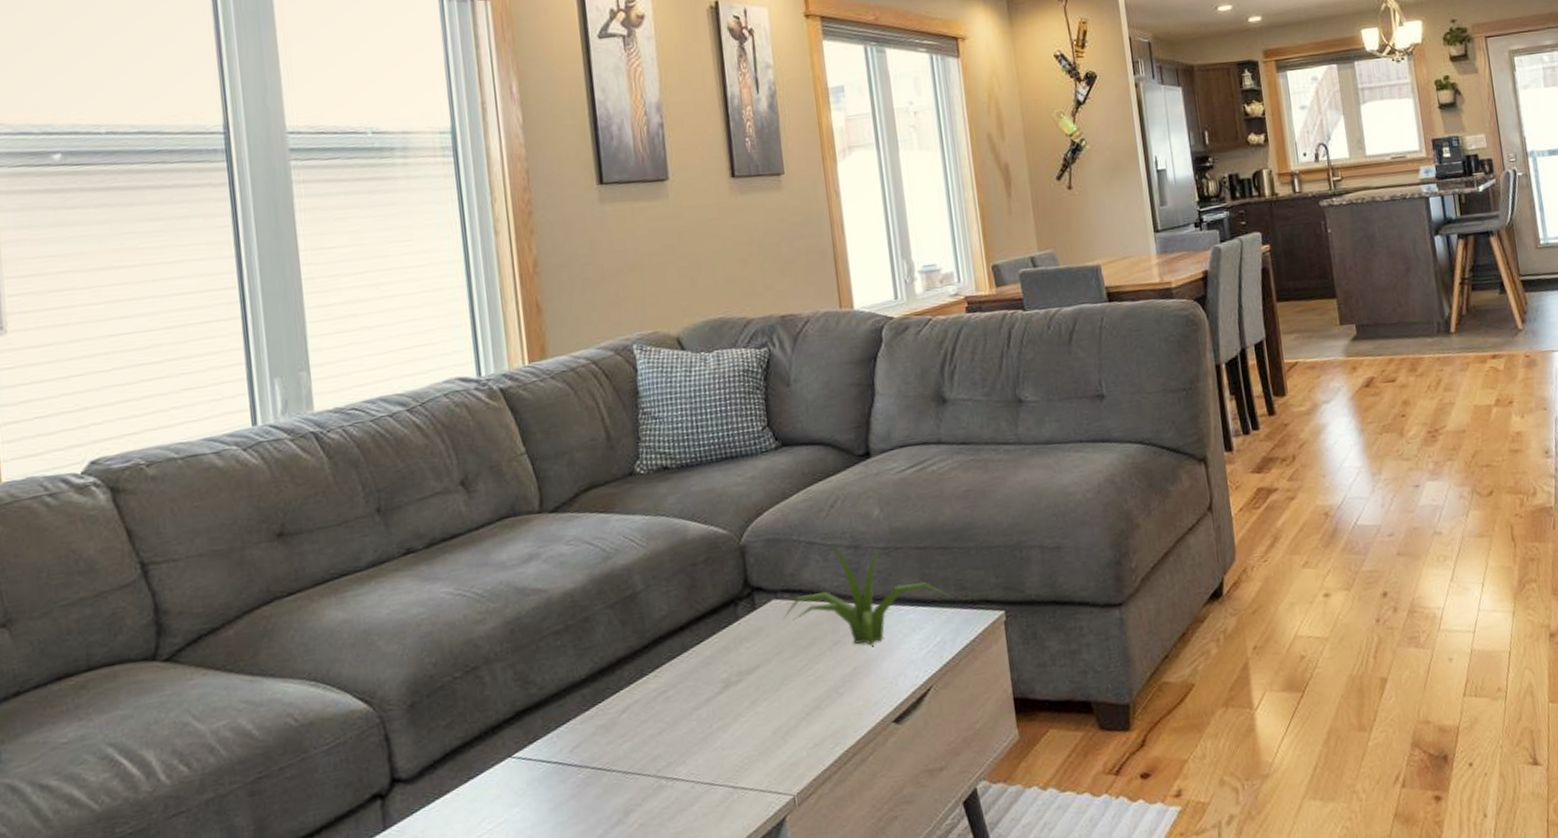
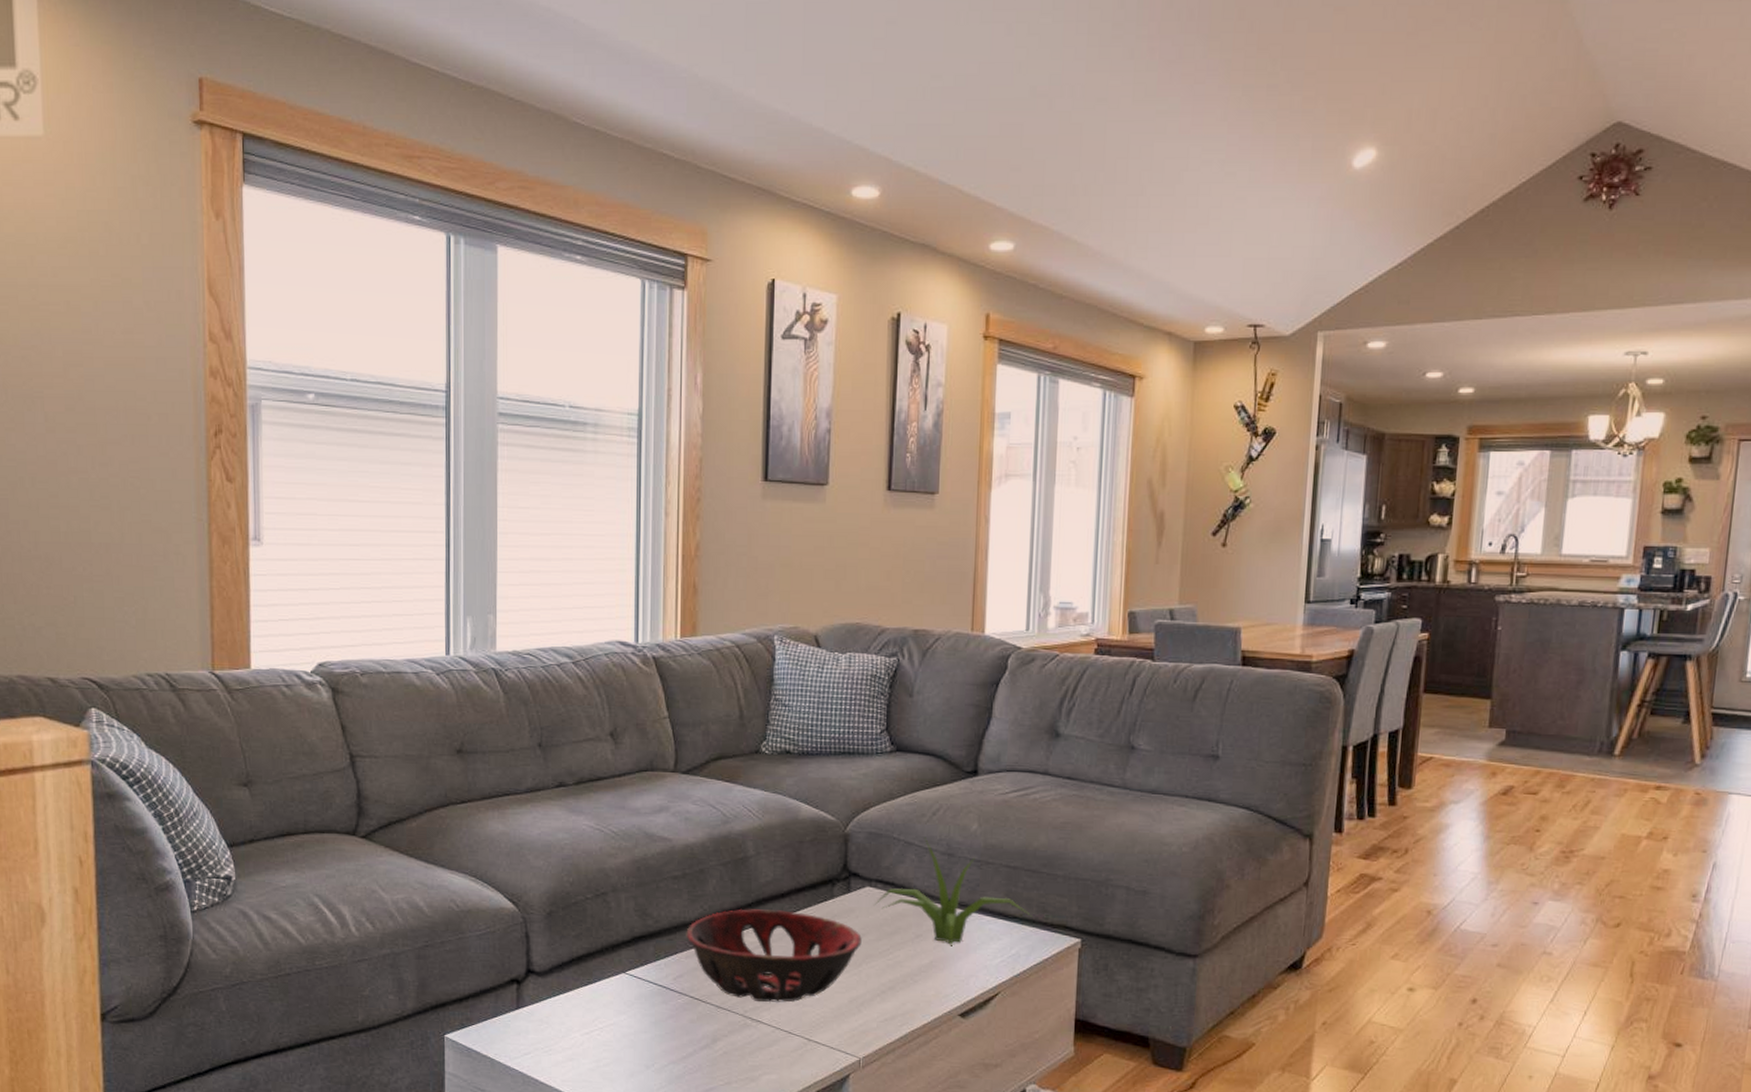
decorative bowl: none [577,643,777,757] -> present [686,909,862,1003]

